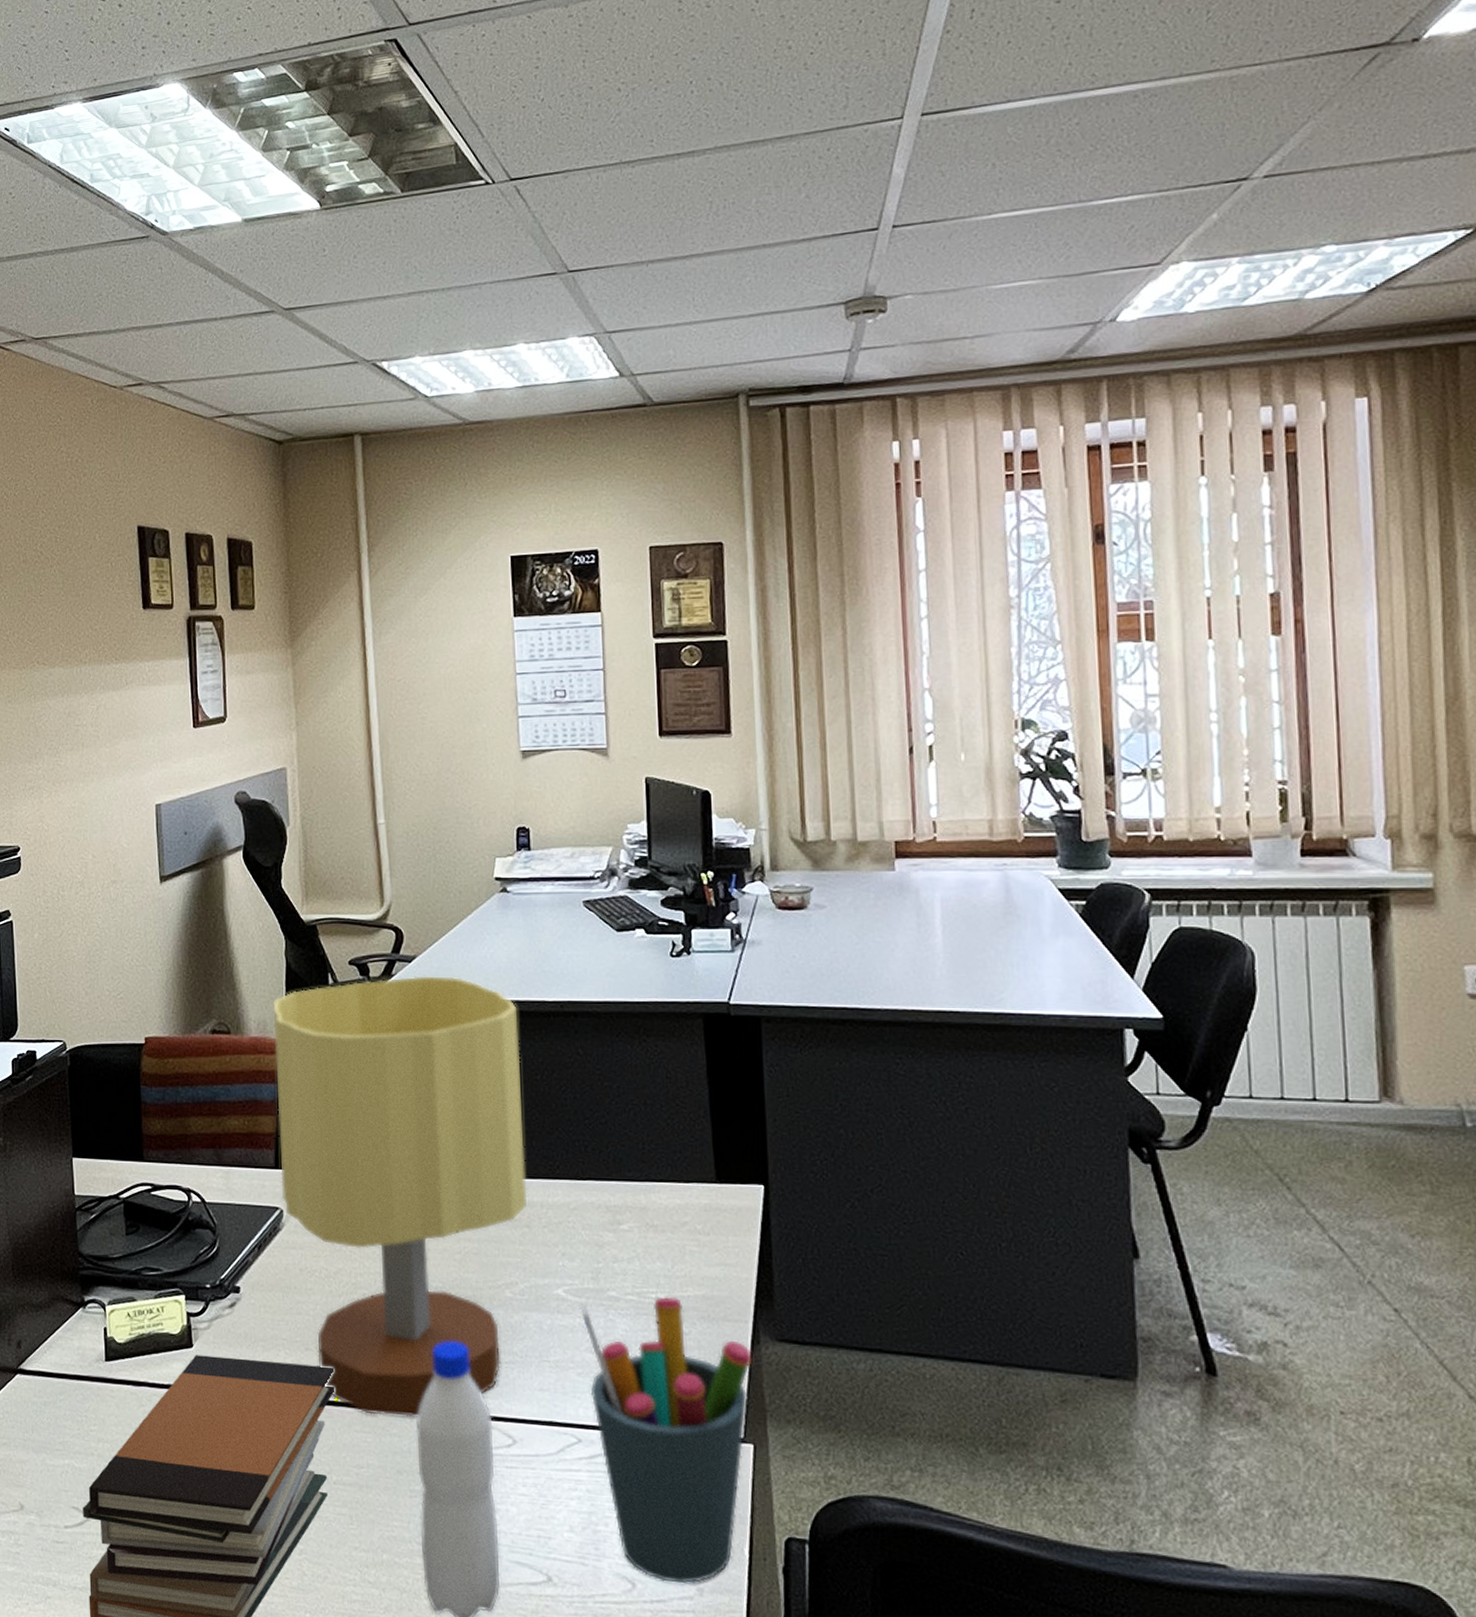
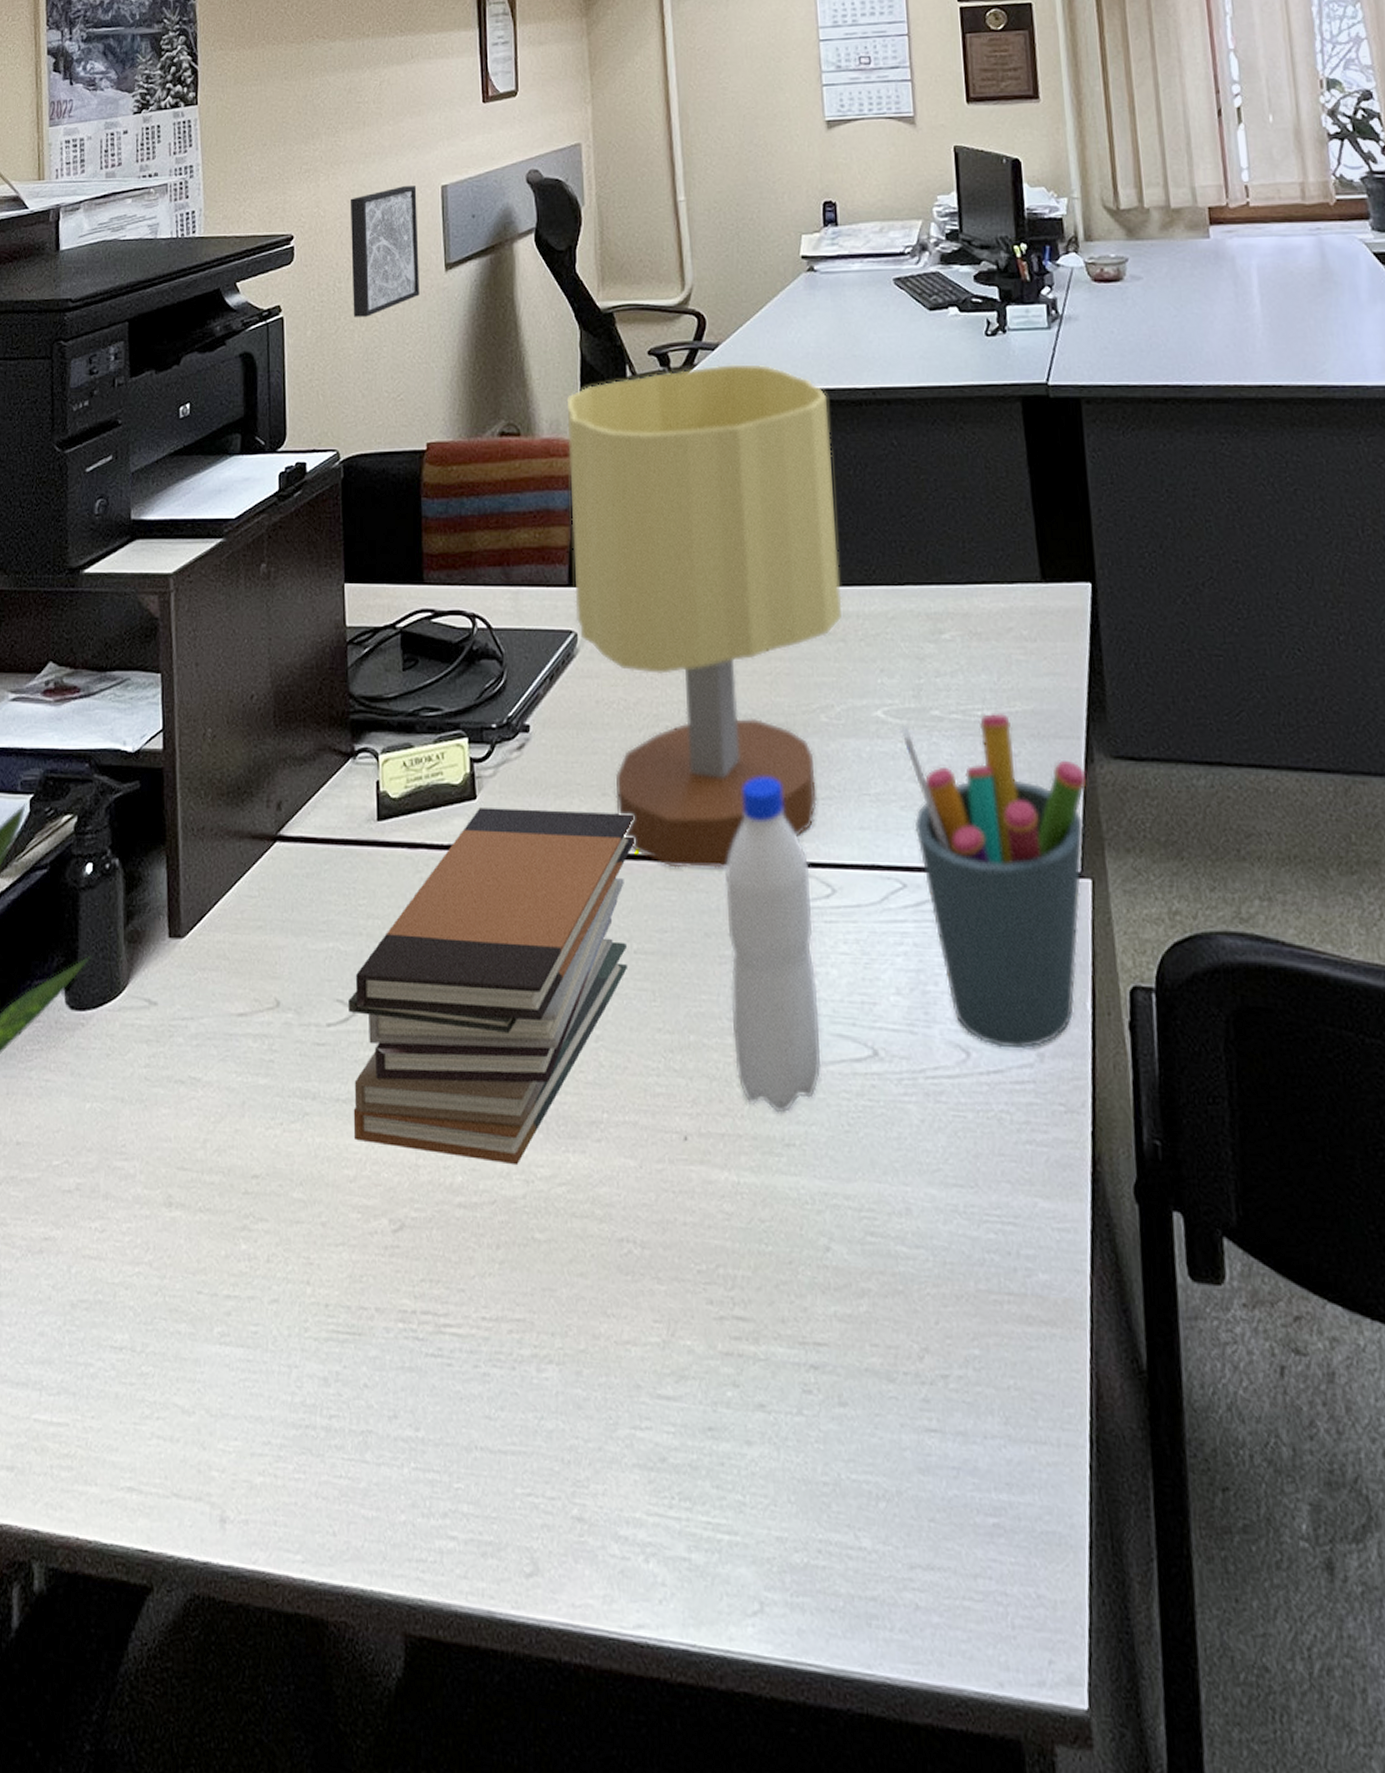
wall art: none [71,804,137,922] -> present [350,186,420,317]

